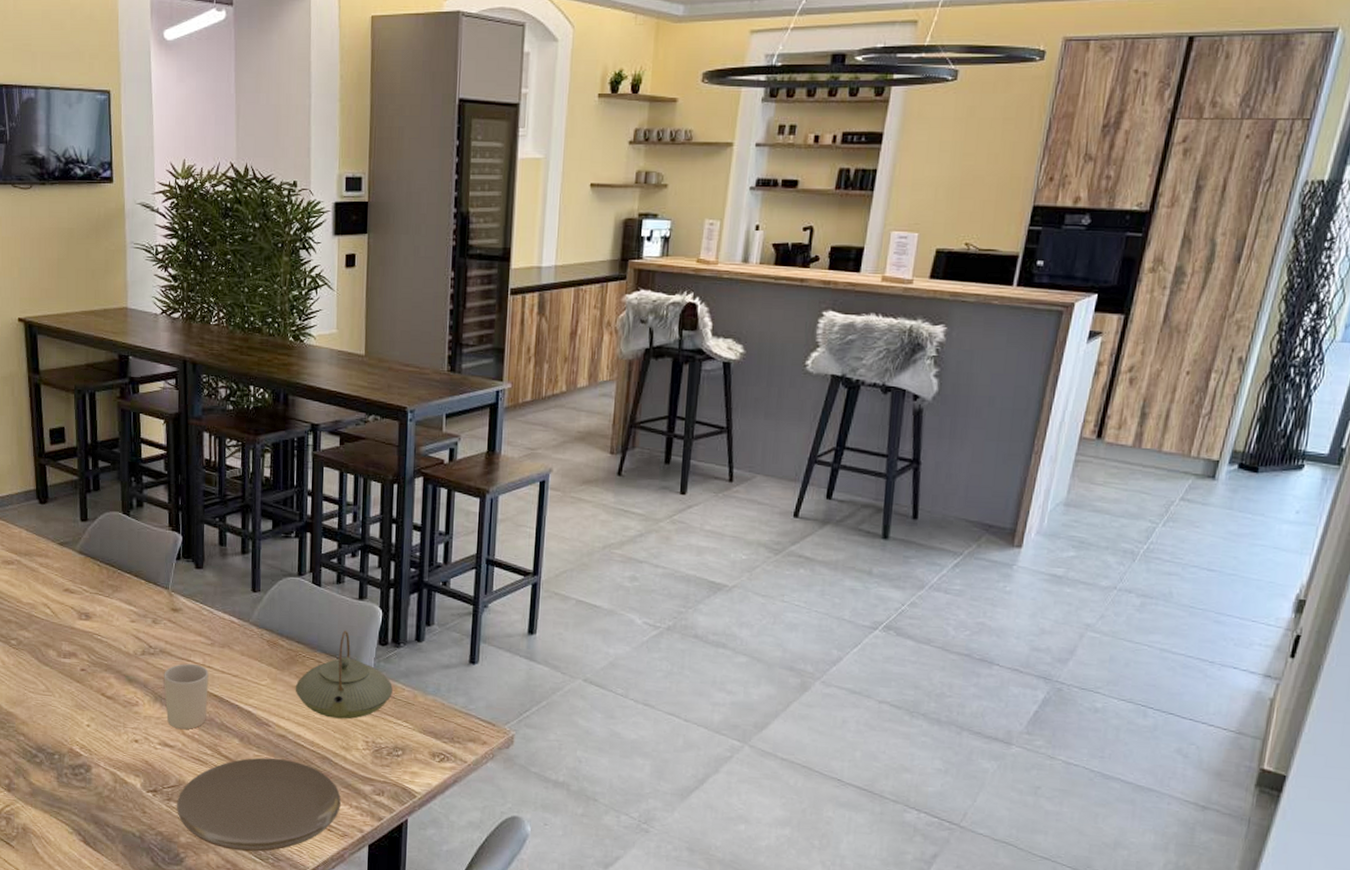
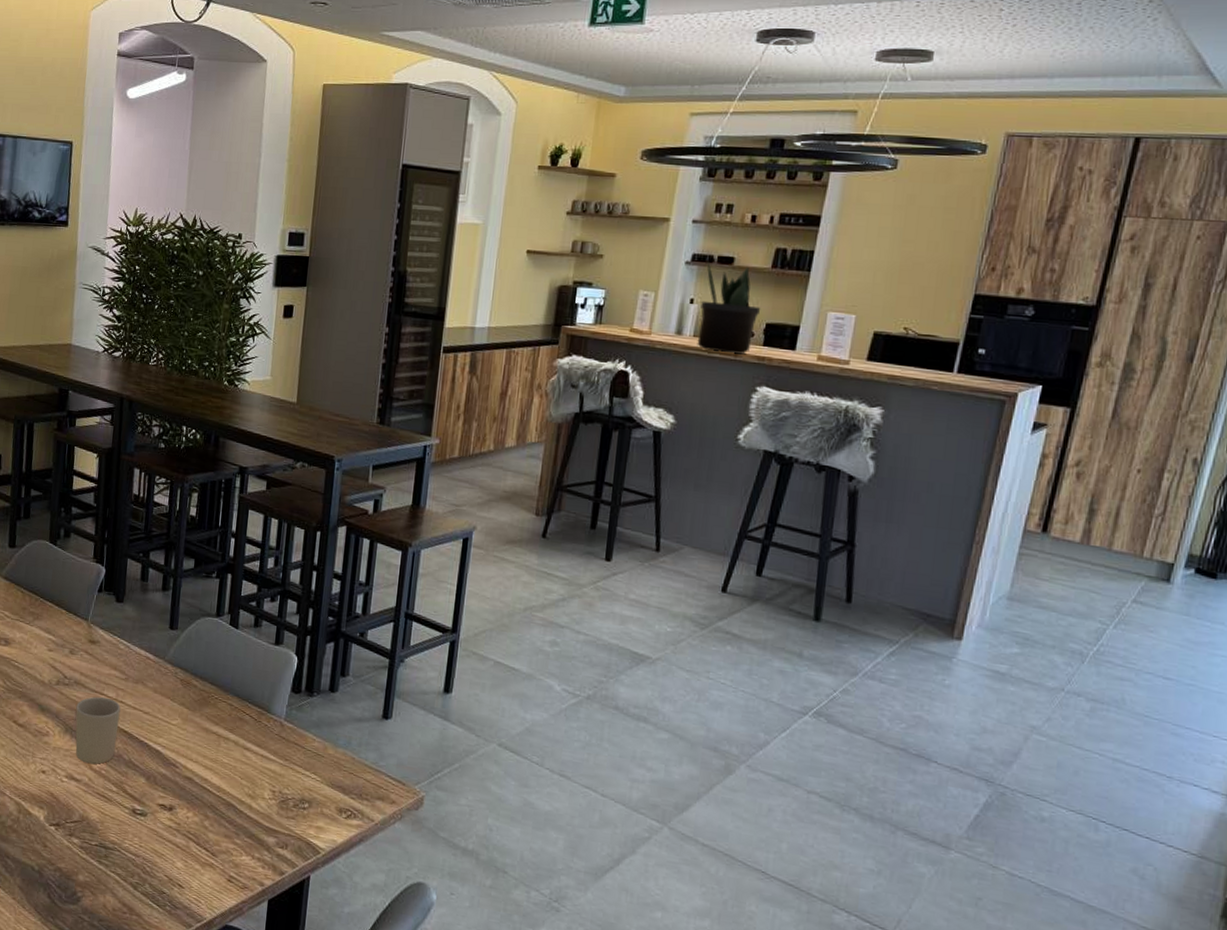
plate: present [177,757,341,852] -> none [78,798,244,898]
teapot: present [295,630,393,719] -> none [205,674,303,767]
planter: none [763,185,826,280] -> present [697,261,761,354]

